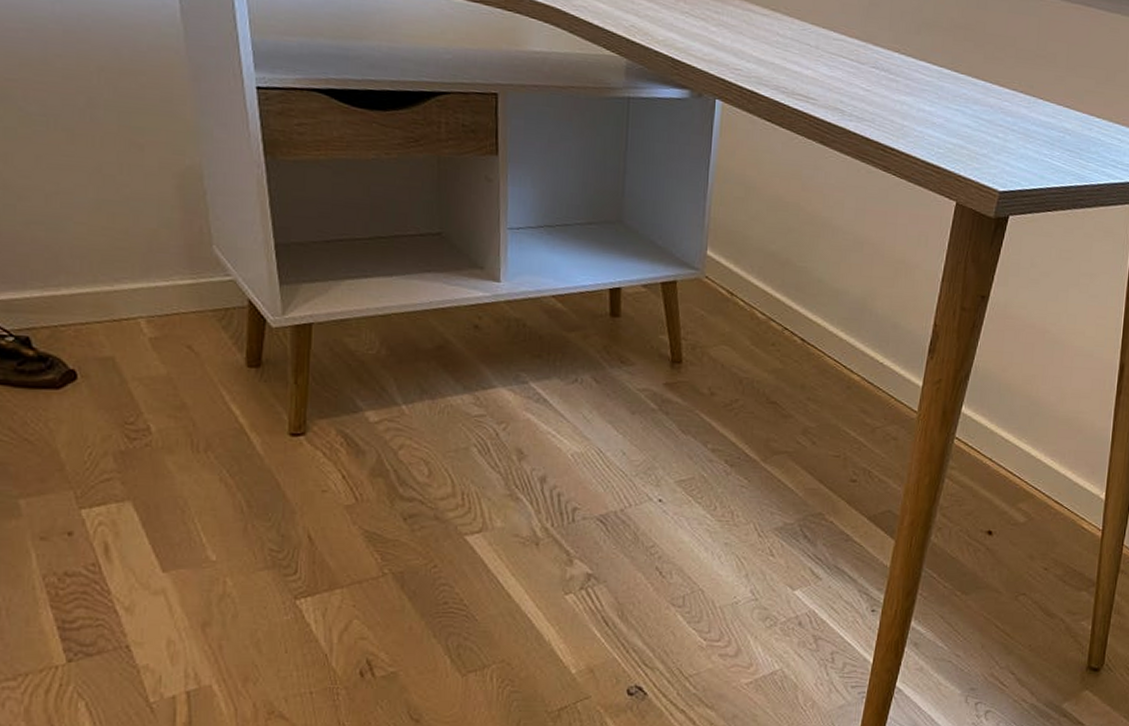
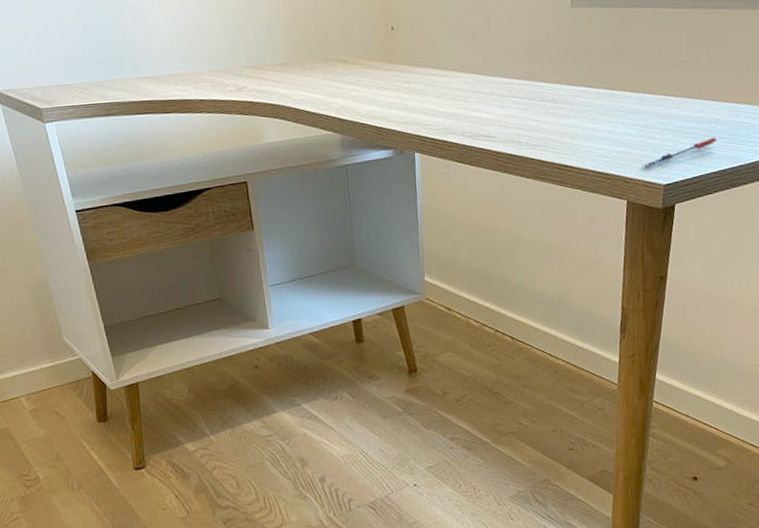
pen: none [977,147,1063,170] -> present [641,137,716,169]

